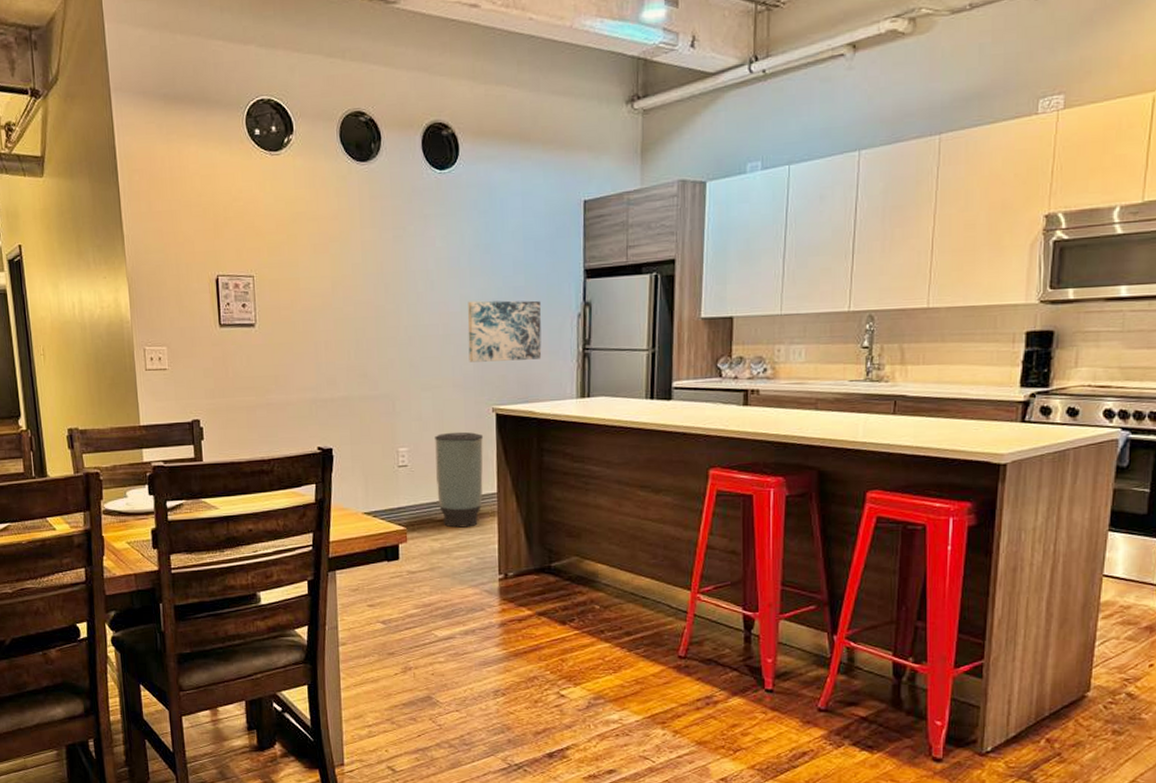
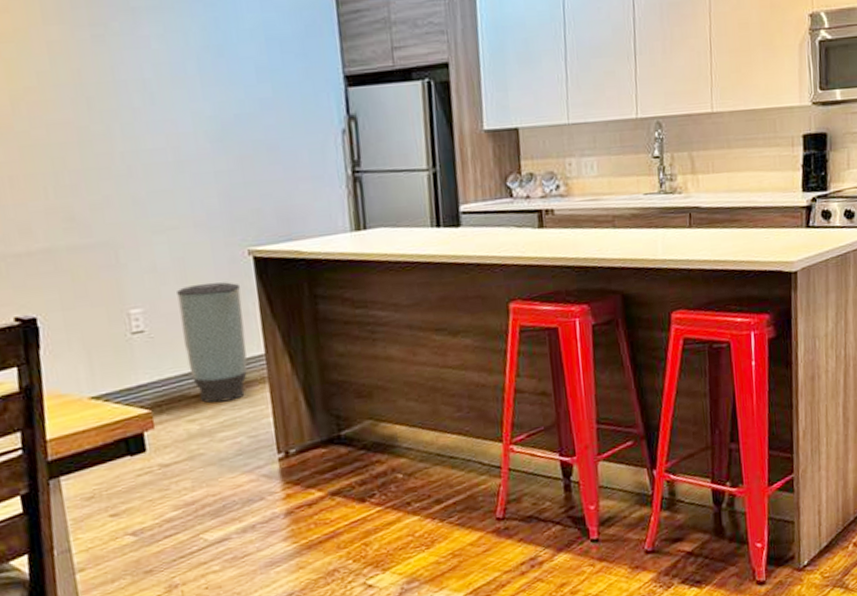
wall art: present [467,300,542,363] -> none [202,115,304,195]

